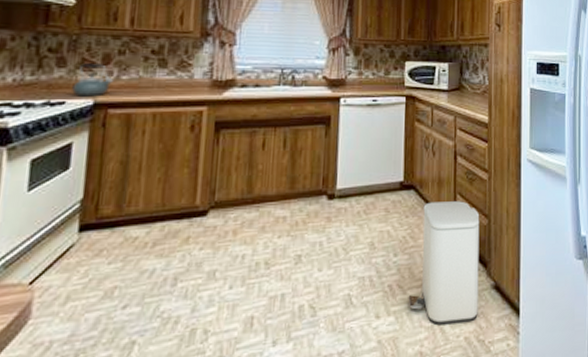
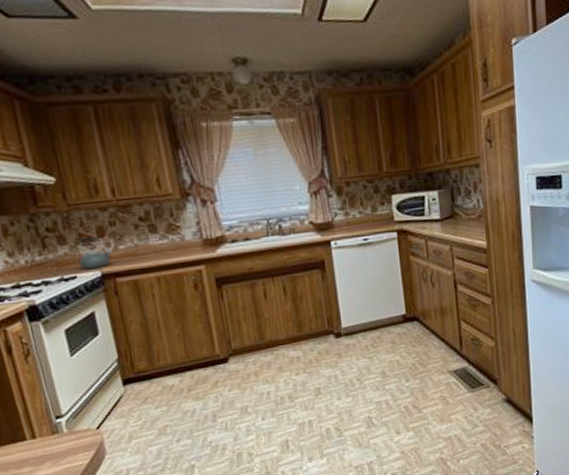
pedal bin: present [408,201,480,326] -> none [424,327,492,436]

